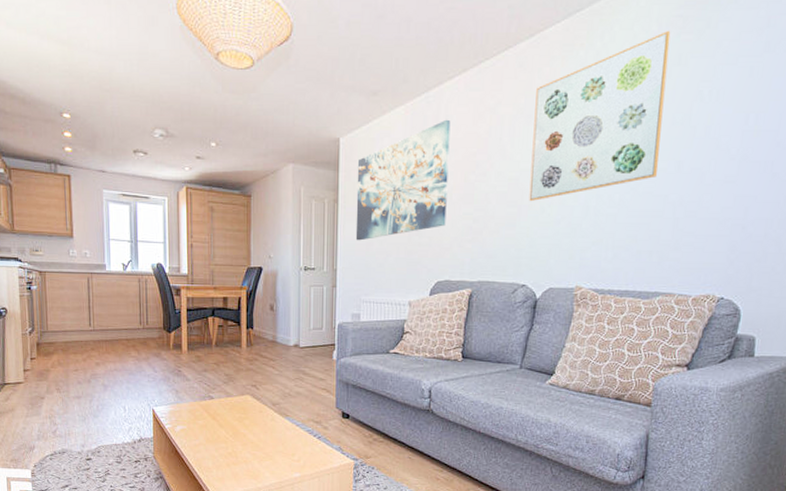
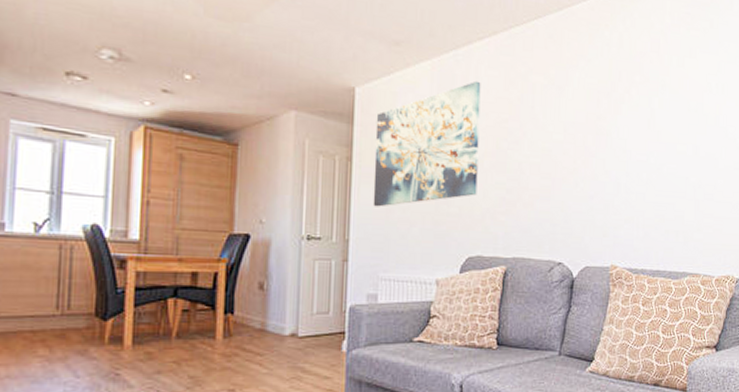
wall art: present [529,30,671,202] -> none [562,24,682,175]

